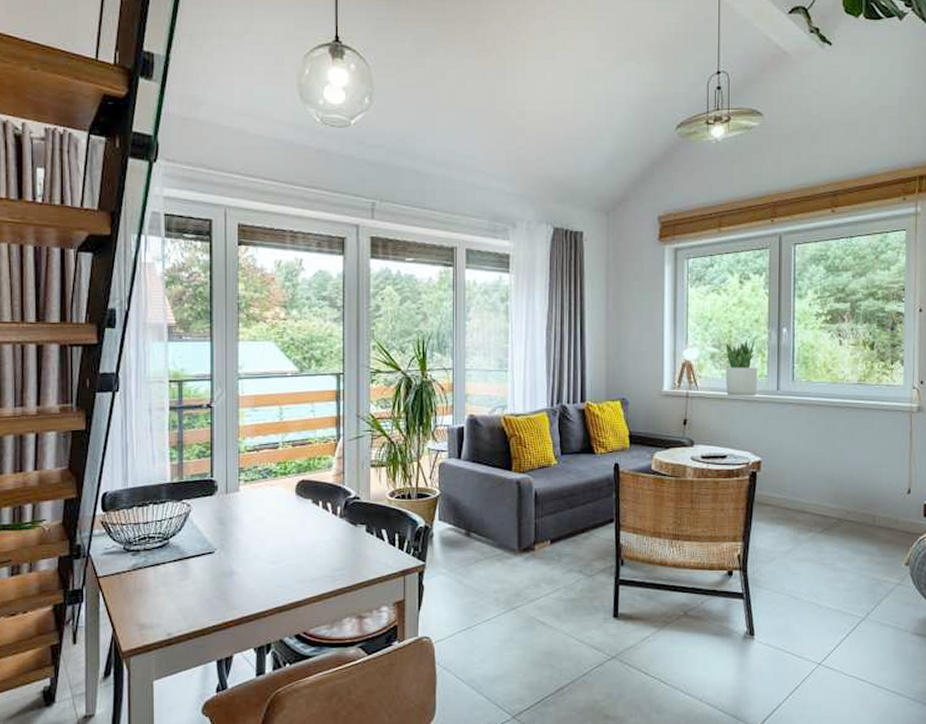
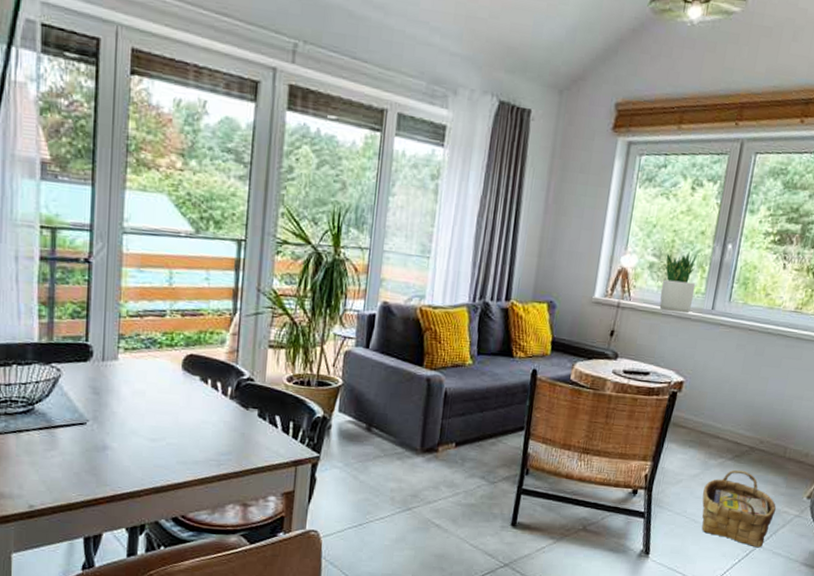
woven basket: none [799,542,876,620] -> present [701,470,776,548]

